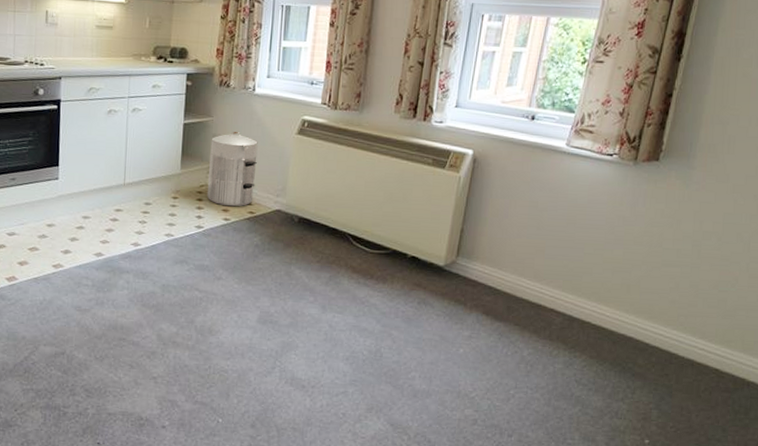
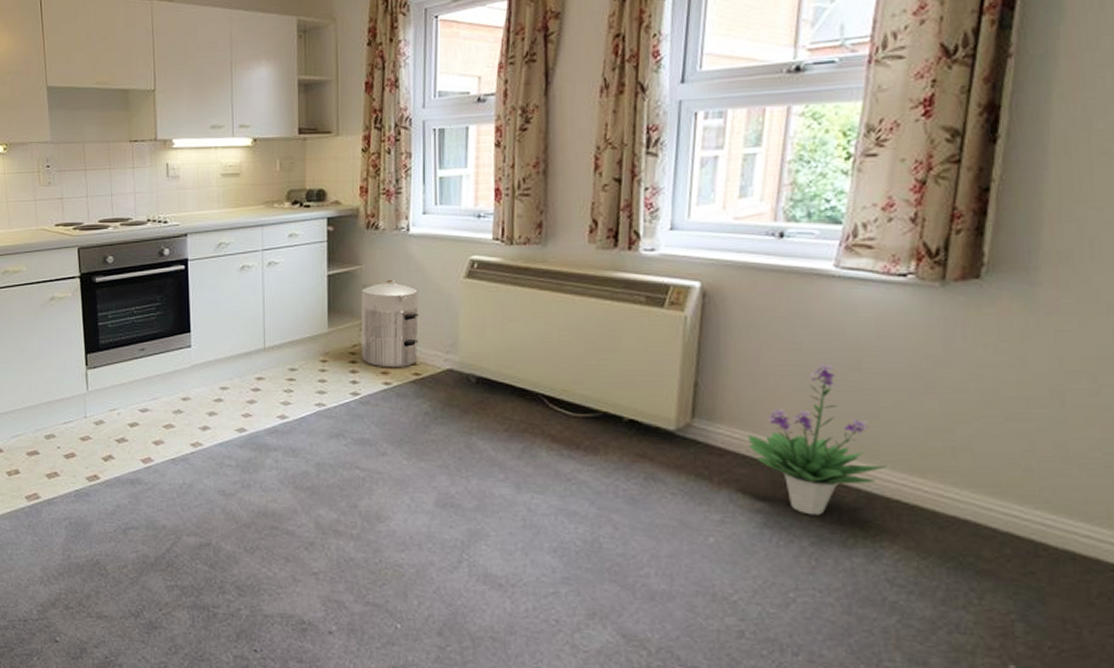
potted plant: none [493,219,585,333] -> present [747,364,887,516]

